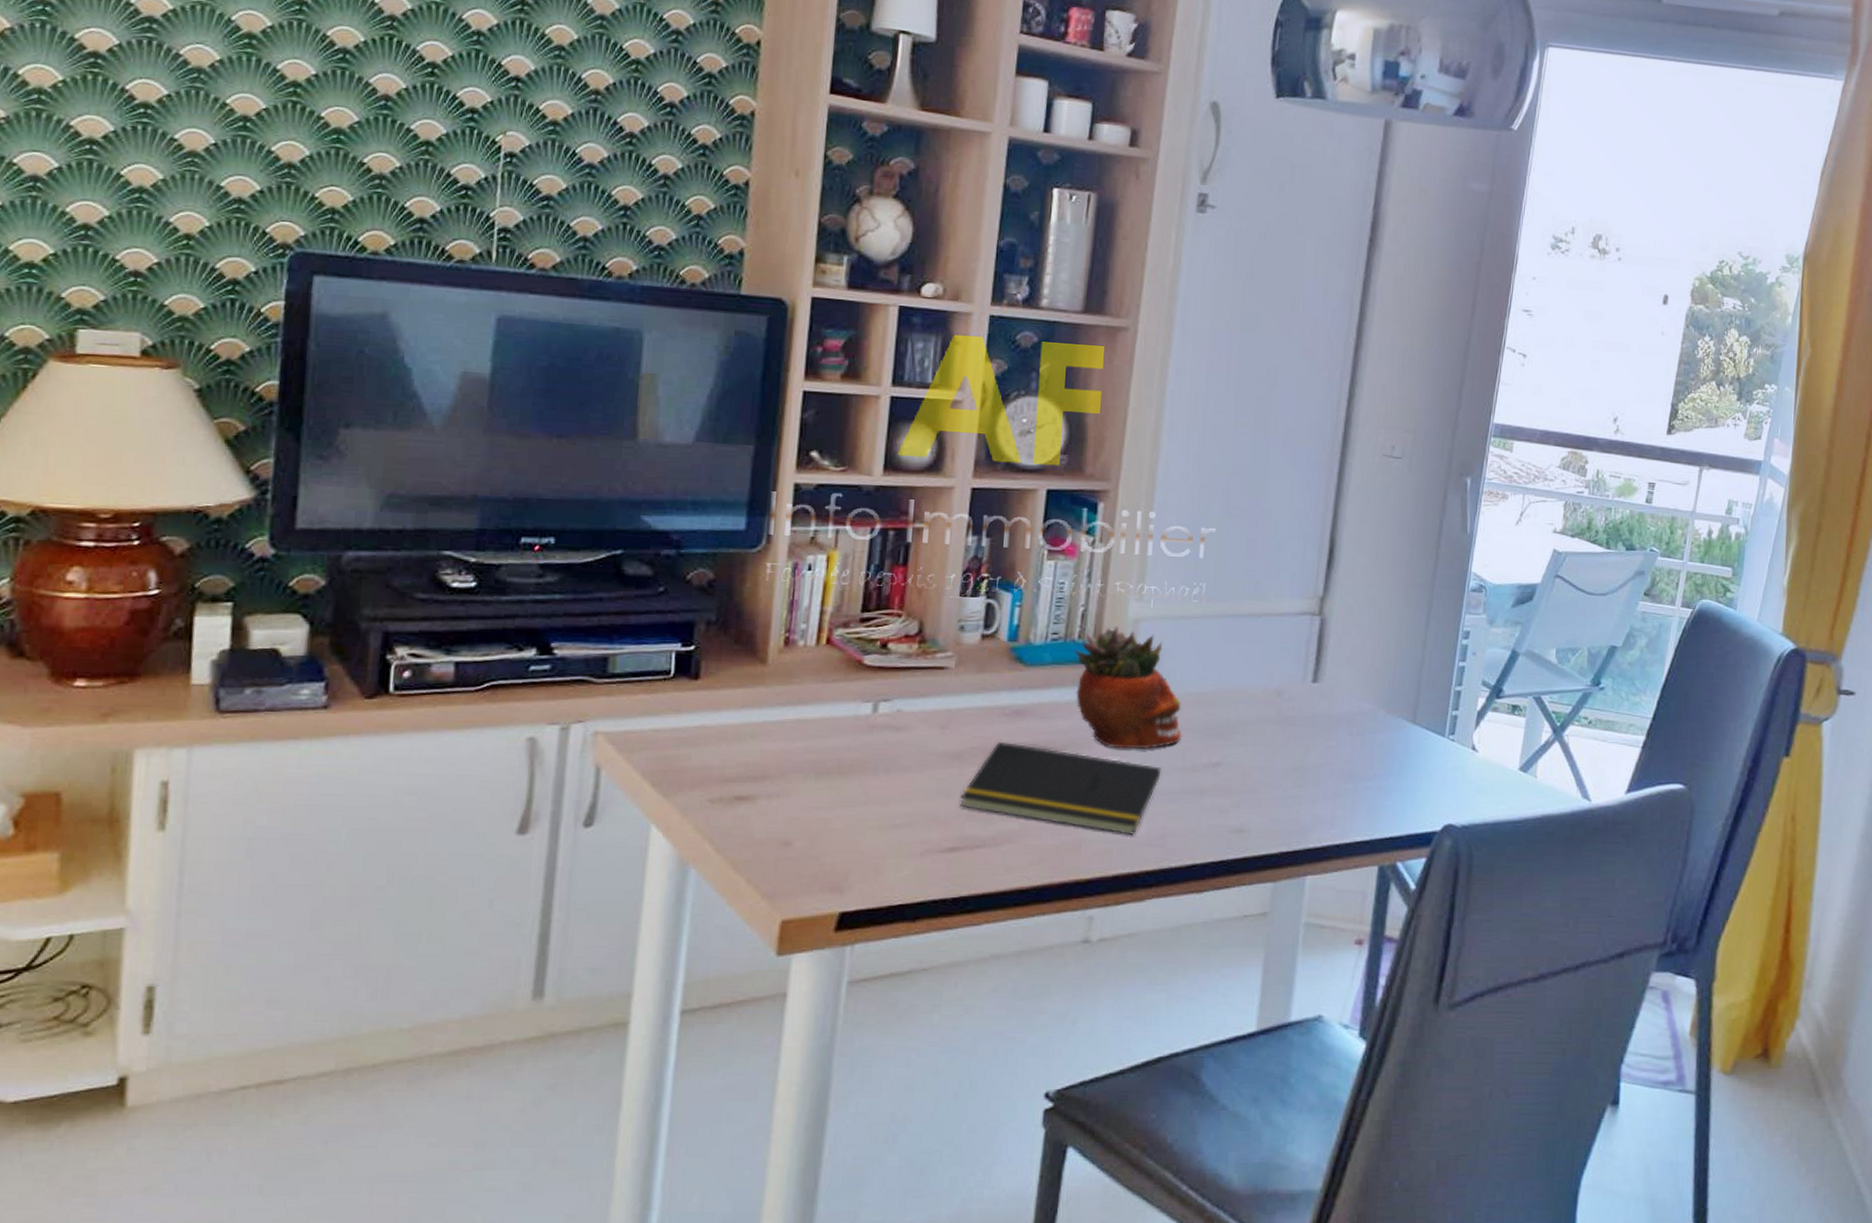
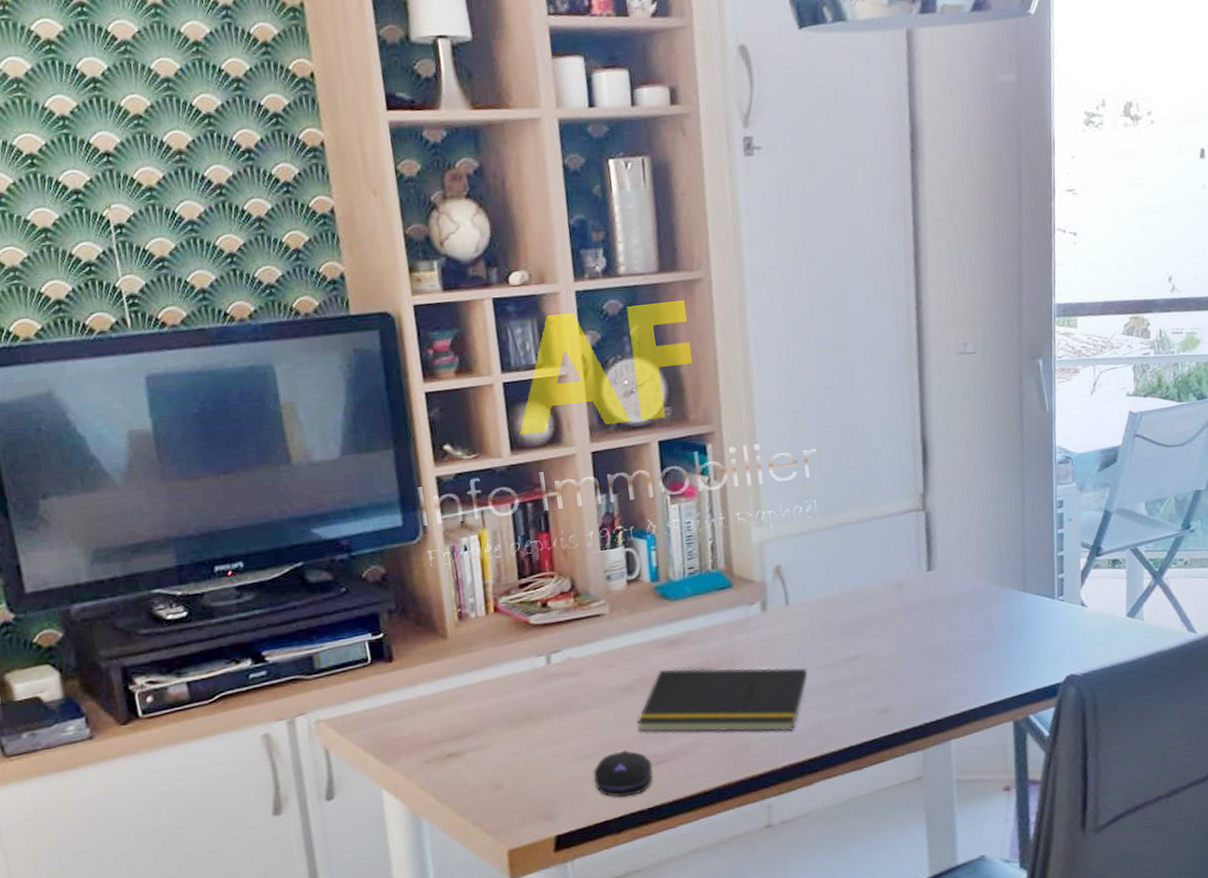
computer mouse: none [899,826,967,880] -> present [594,750,653,797]
succulent planter: present [1074,627,1182,749] -> none [710,552,820,659]

